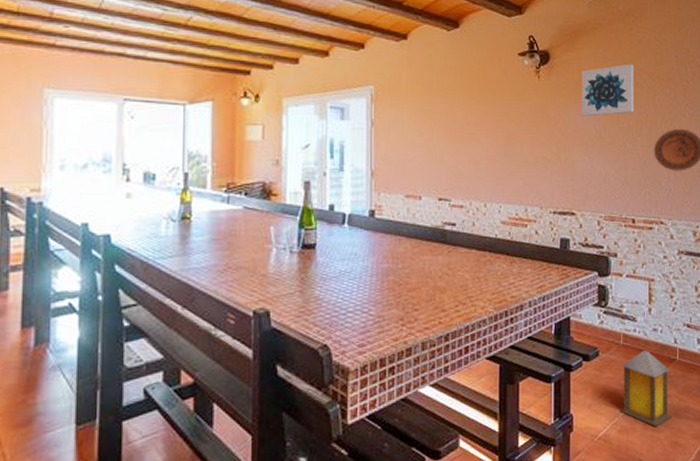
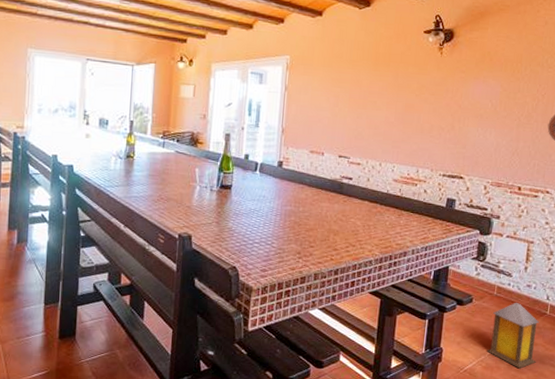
wall art: present [582,64,633,116] -> none [479,44,537,92]

